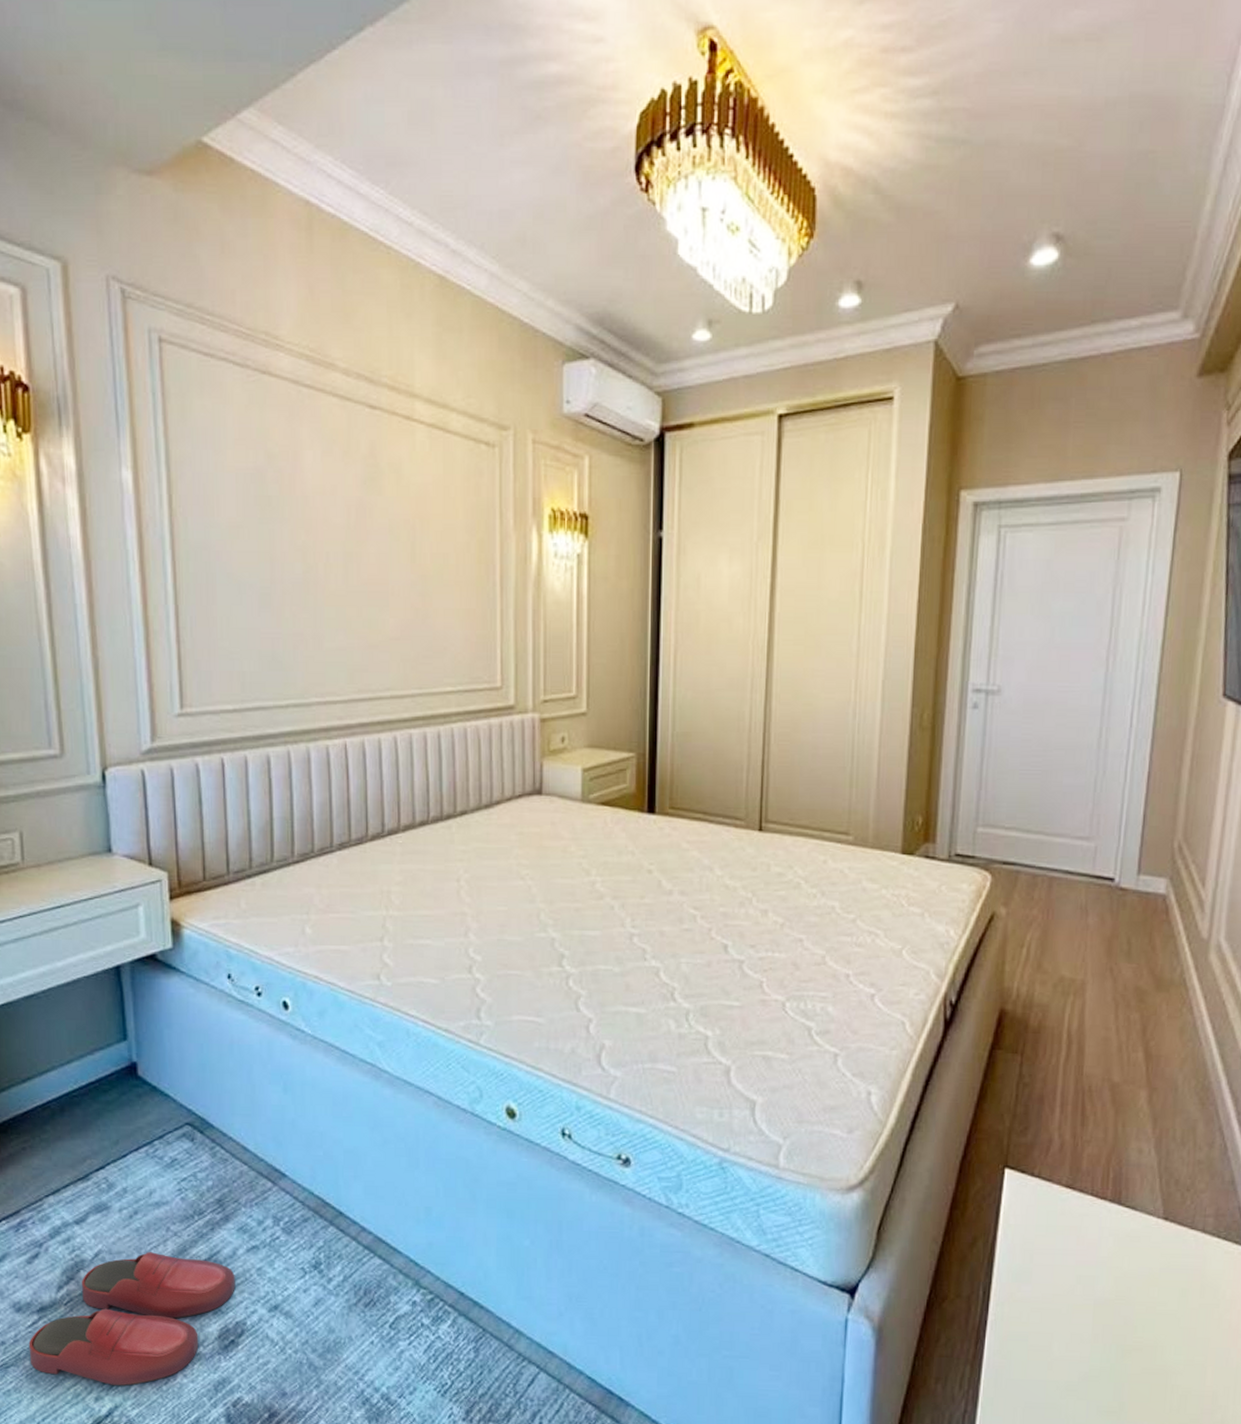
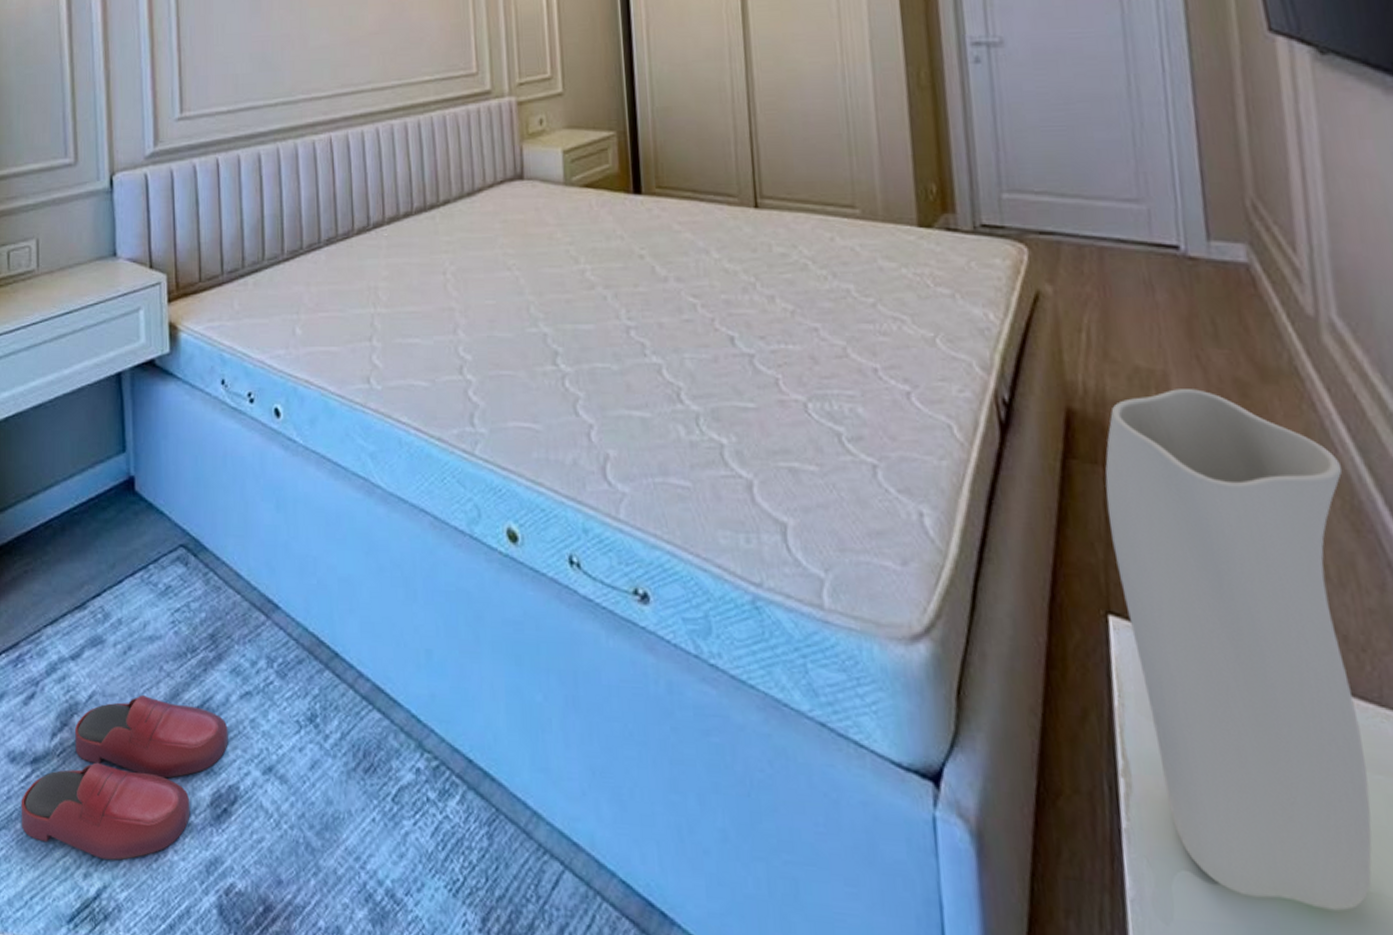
vase: none [1018,995,1202,1367] -> present [1105,389,1372,911]

